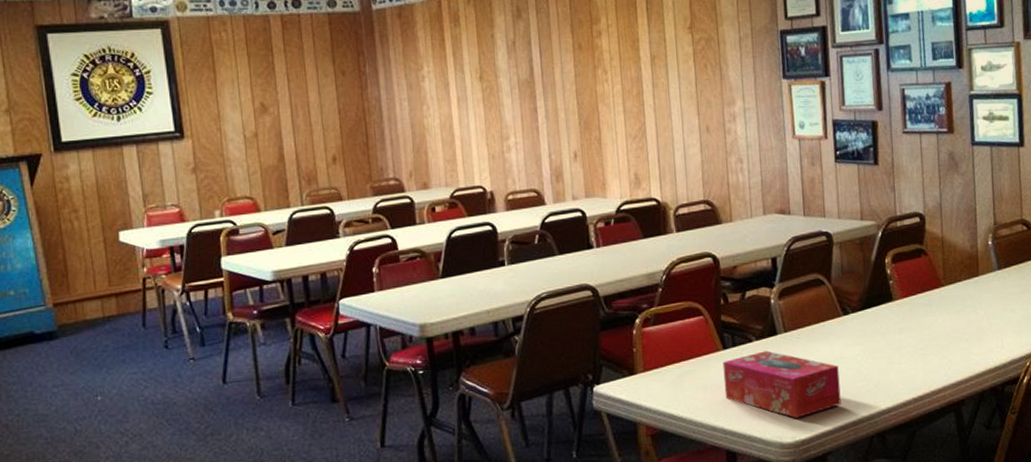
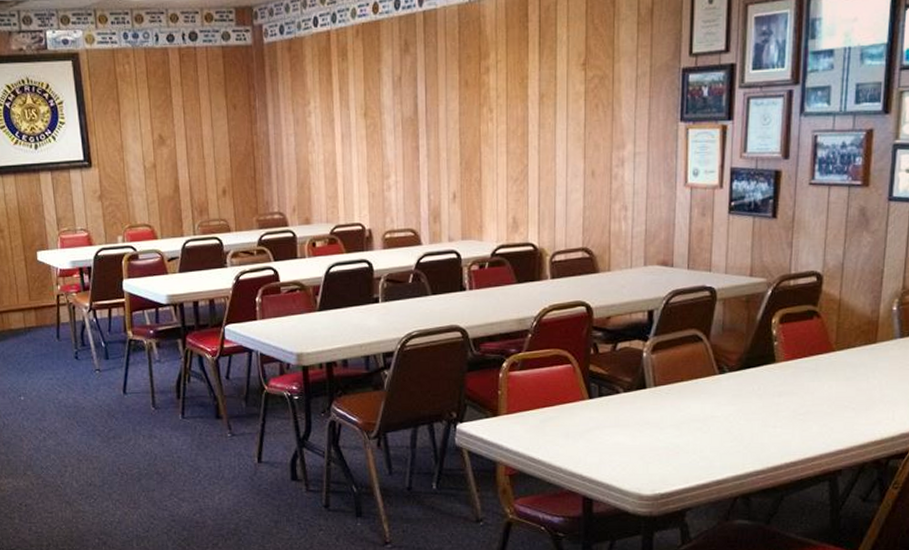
tissue box: present [722,350,841,418] -> none [587,403,708,472]

